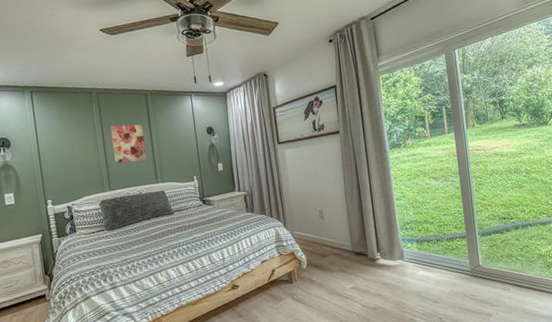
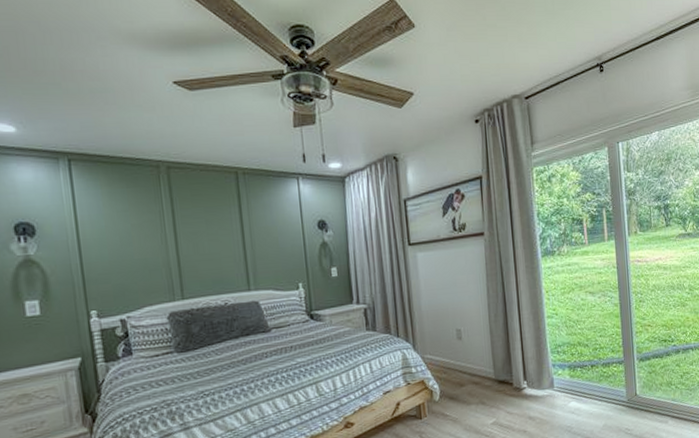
wall art: present [110,124,147,163] -> none [184,211,236,263]

